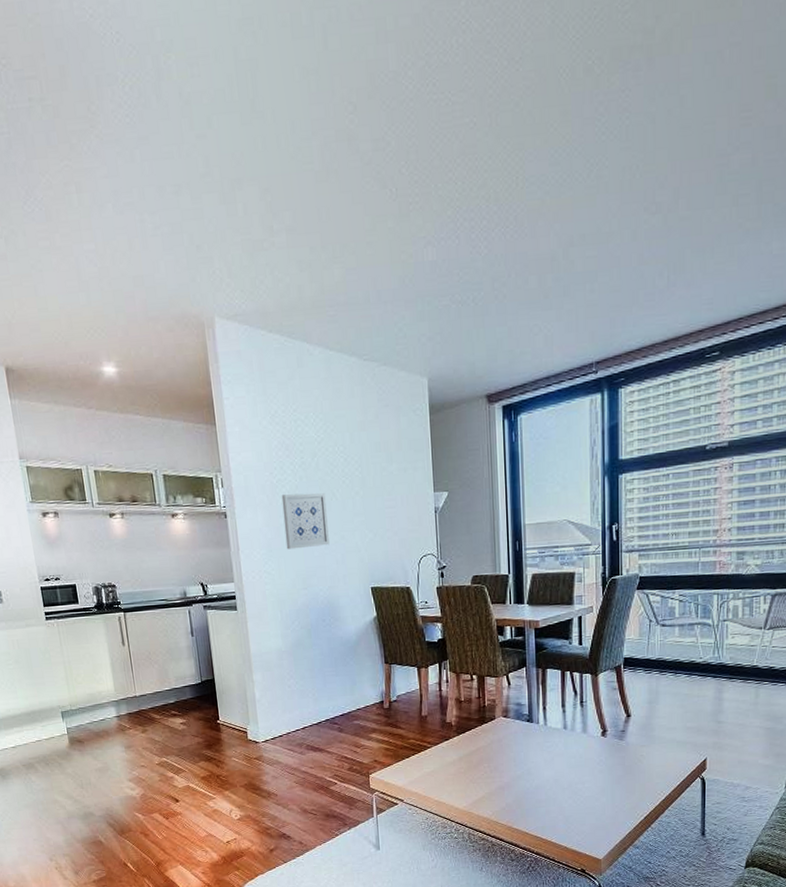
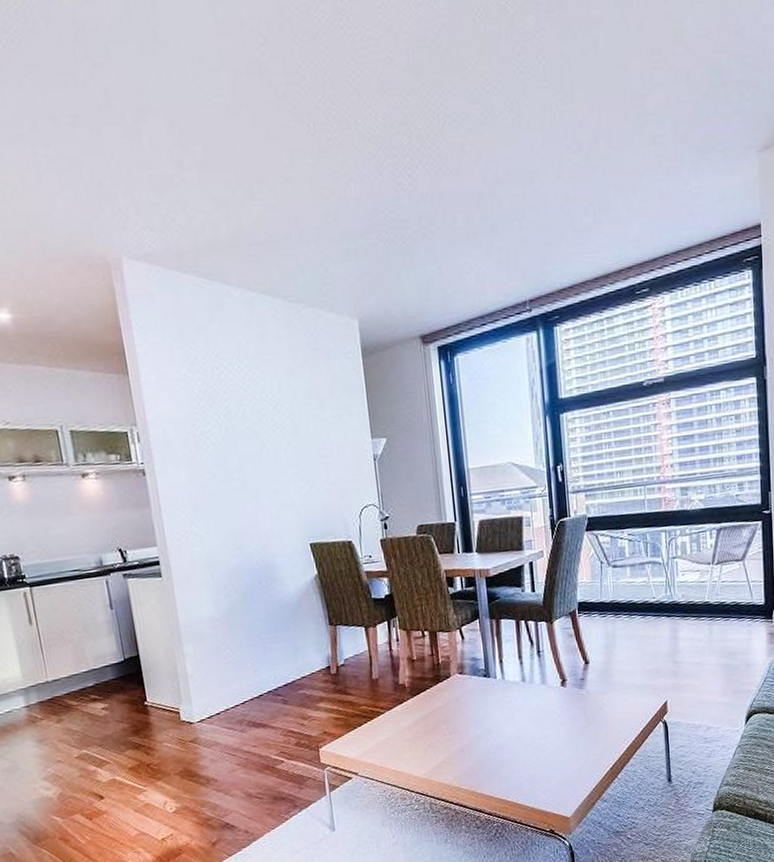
wall art: present [281,493,329,550] -> none [206,444,262,507]

